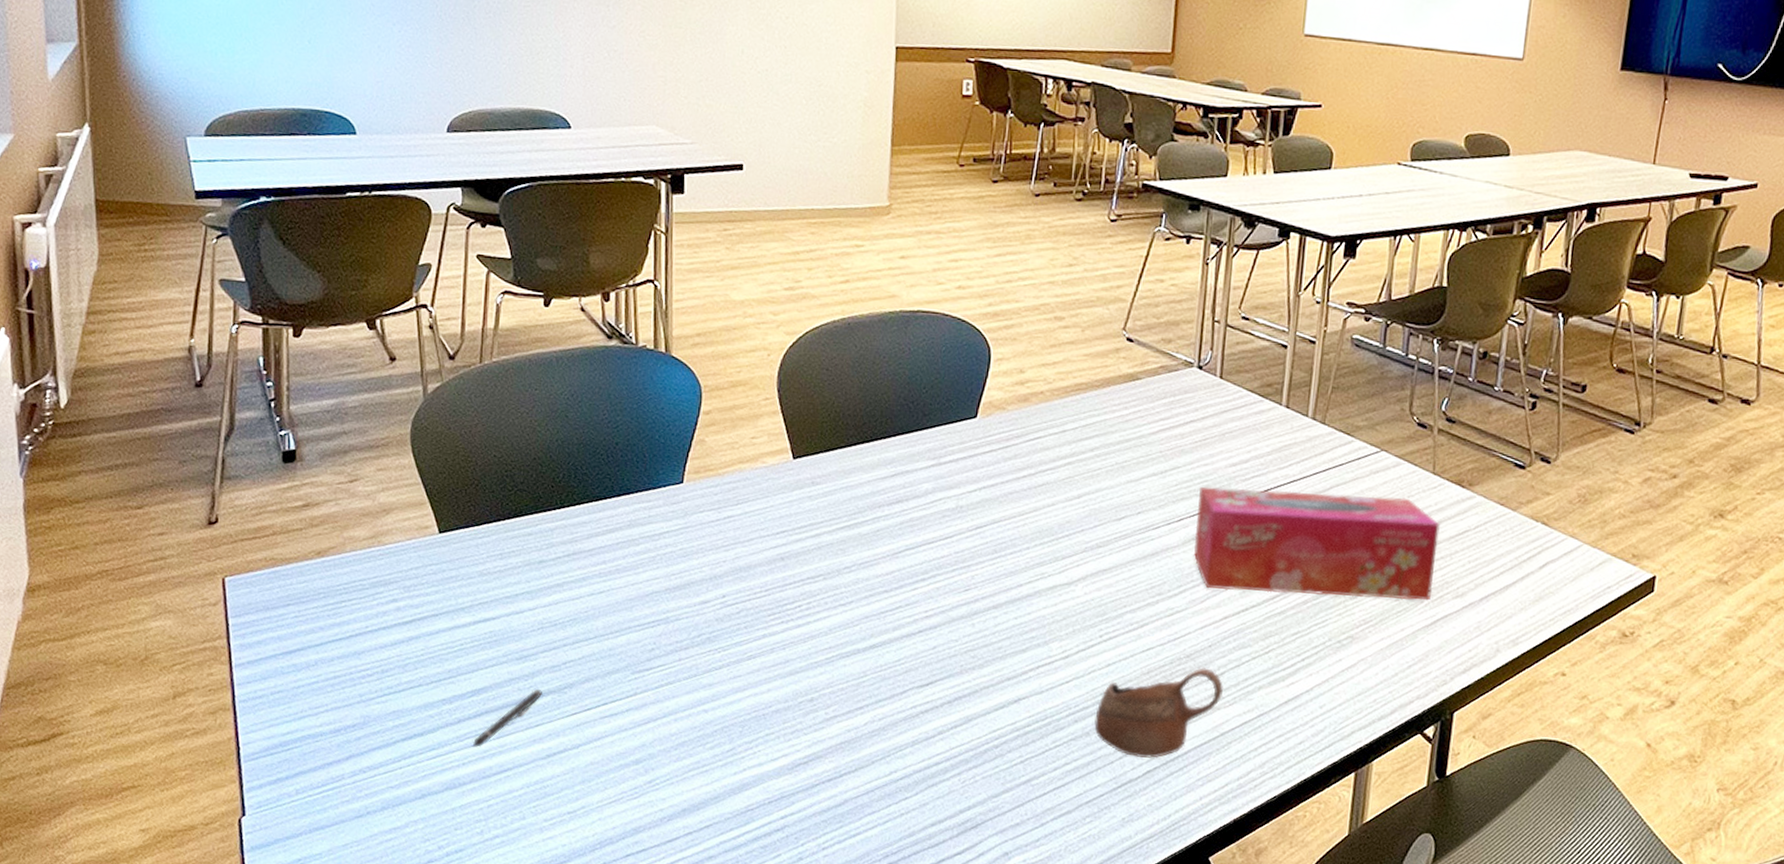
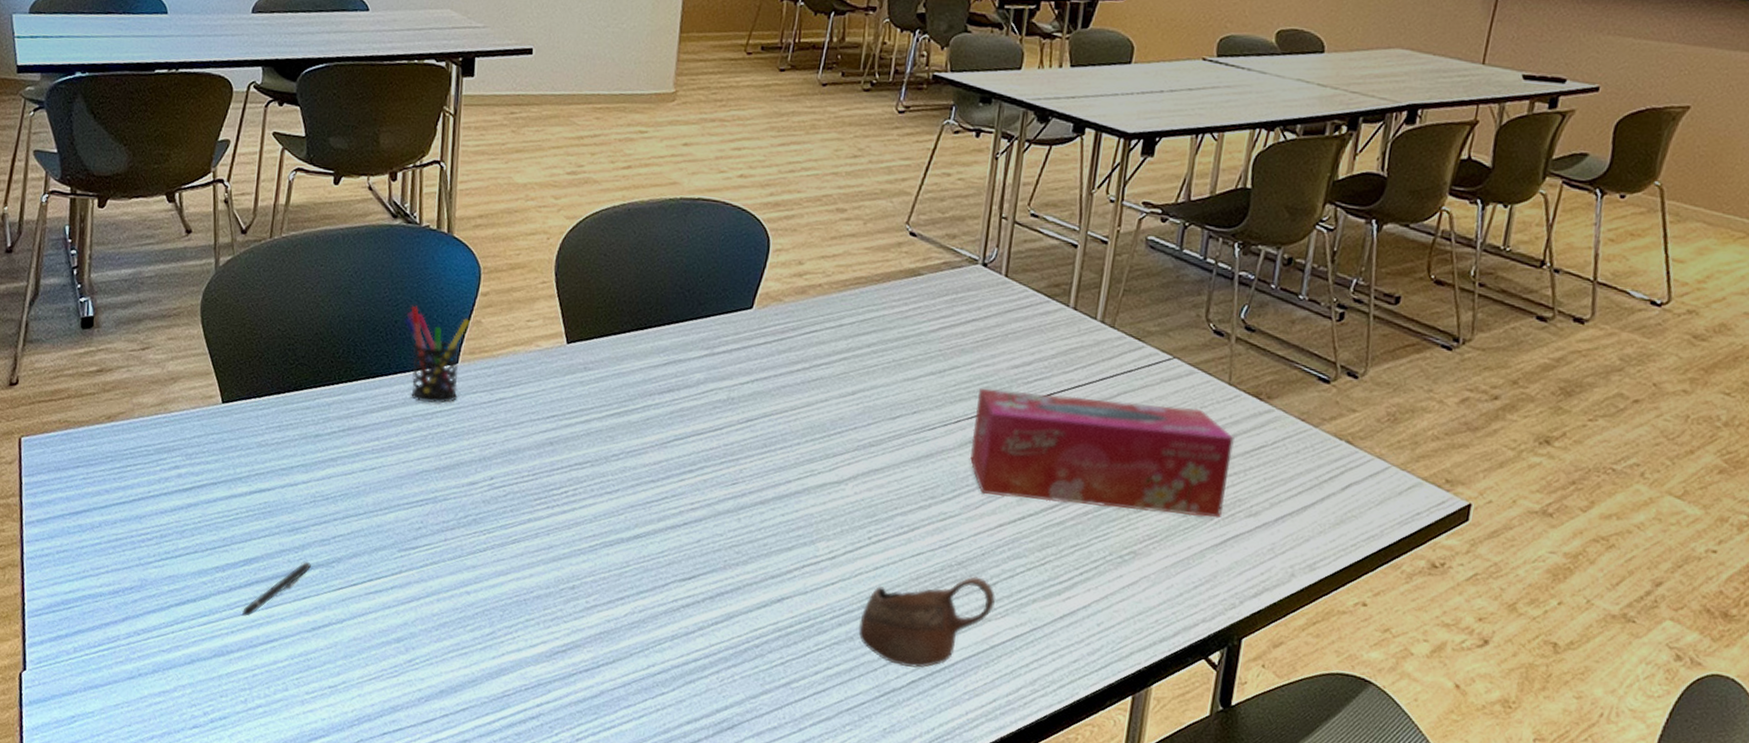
pen holder: none [624,426,693,524] -> present [403,305,470,403]

